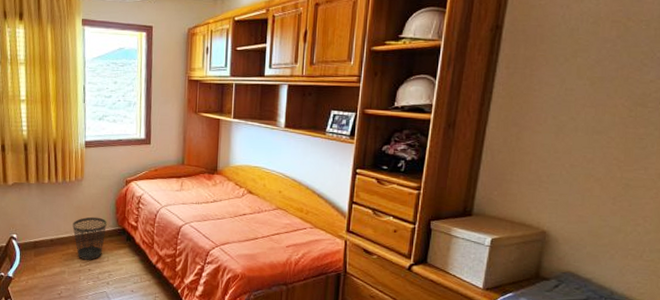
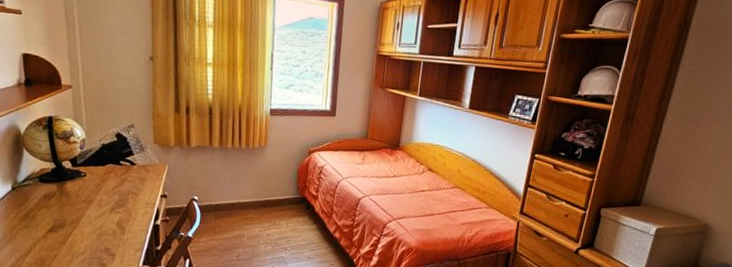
wastebasket: present [72,216,107,260] -> none [254,183,288,226]

